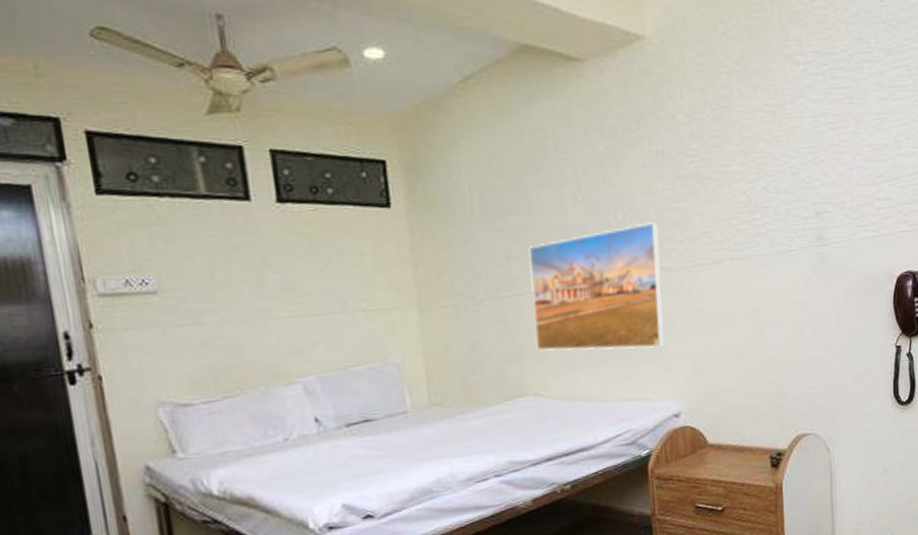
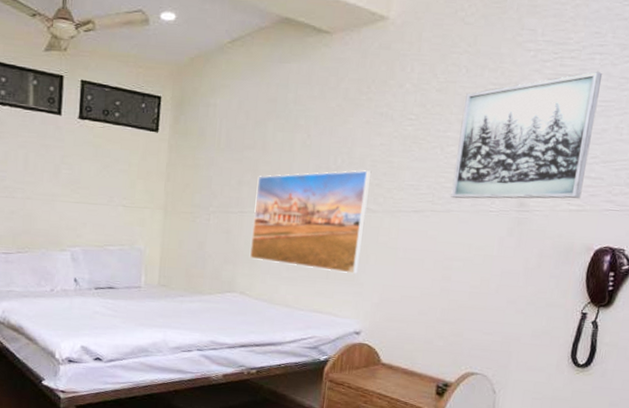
wall art: none [743,81,875,242] -> present [451,71,603,199]

